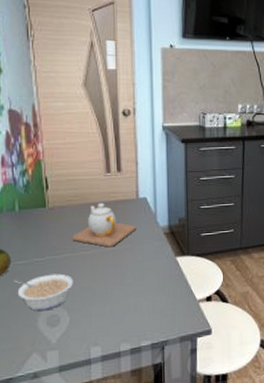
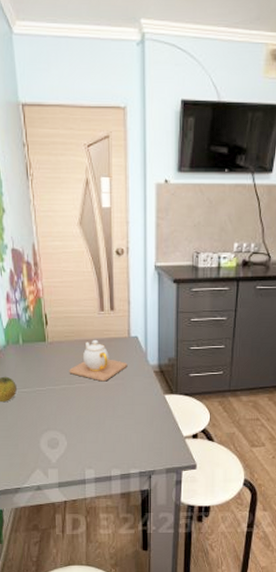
legume: present [14,273,73,312] -> none [19,402,70,434]

